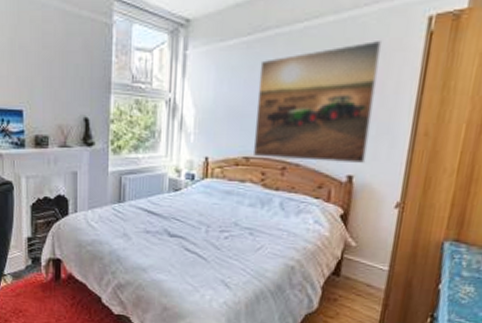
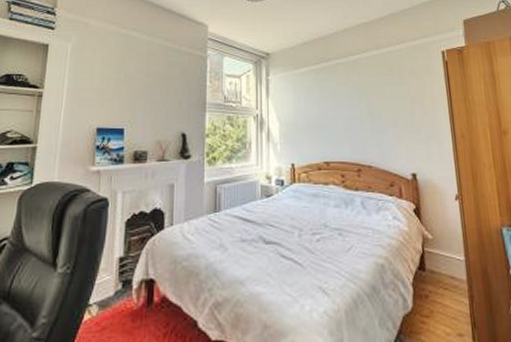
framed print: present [252,41,383,163] -> none [328,68,424,163]

